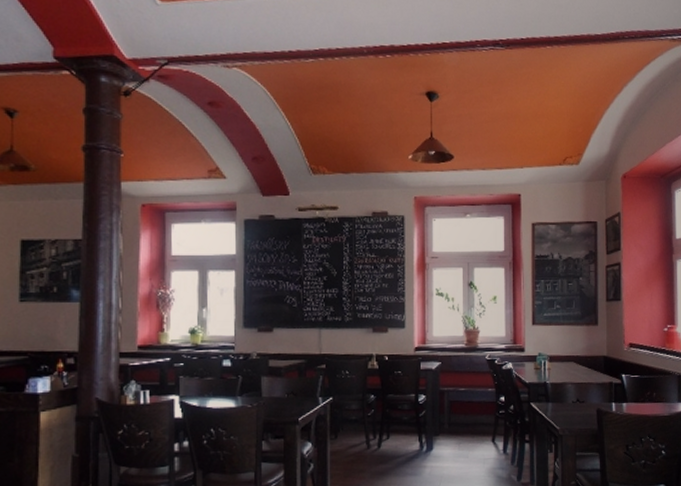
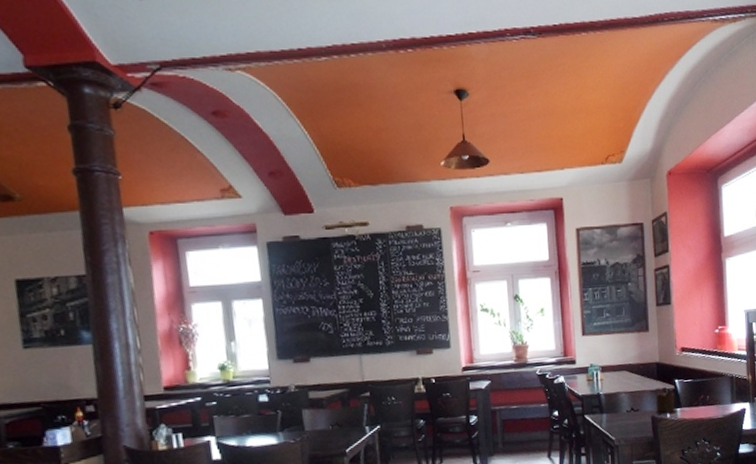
beer mug: none [601,380,622,409] -> present [655,387,676,415]

